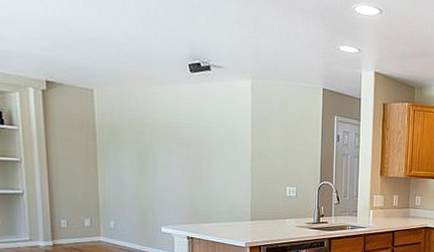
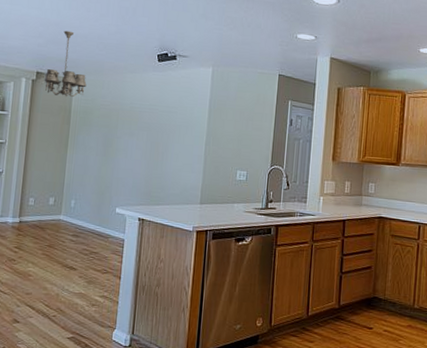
chandelier: none [56,33,110,110] -> present [44,30,87,97]

